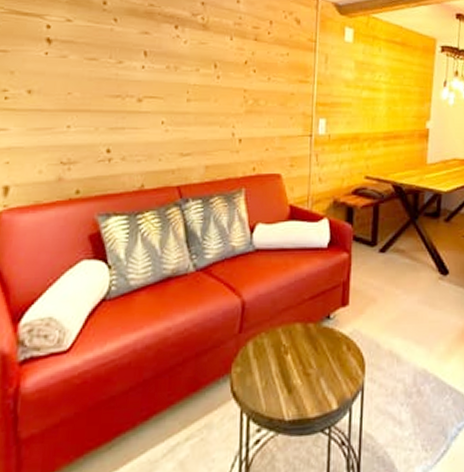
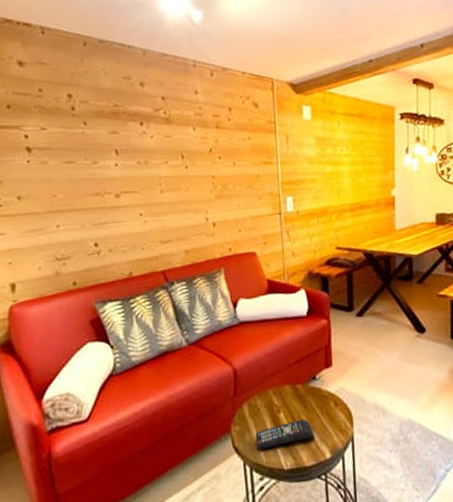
remote control: none [257,363,322,397] -> present [255,419,314,450]

